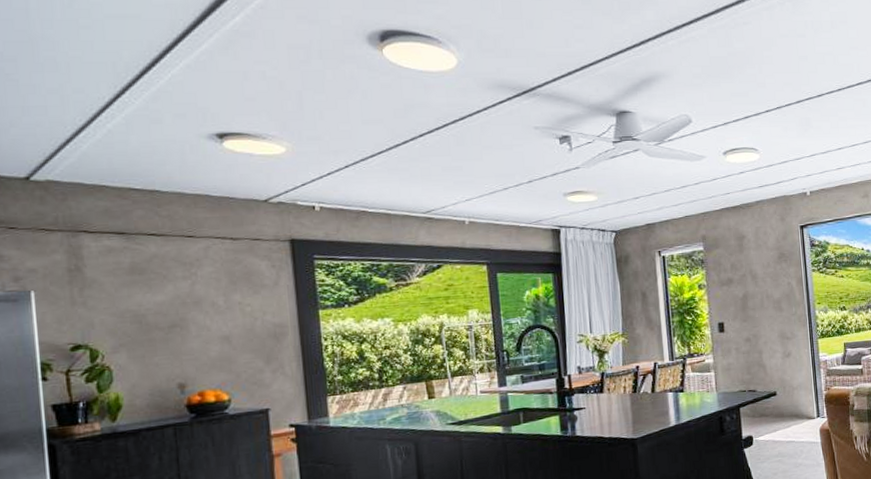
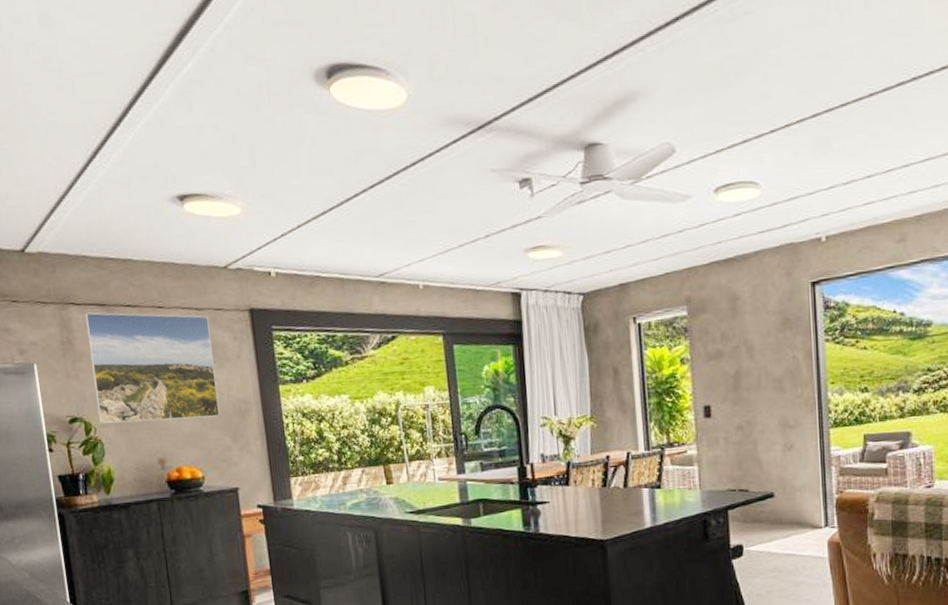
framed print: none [99,240,252,351] -> present [84,312,220,424]

